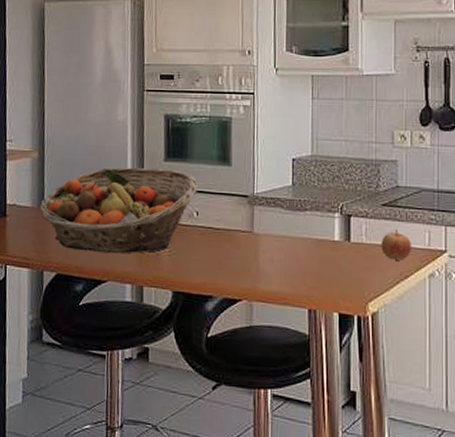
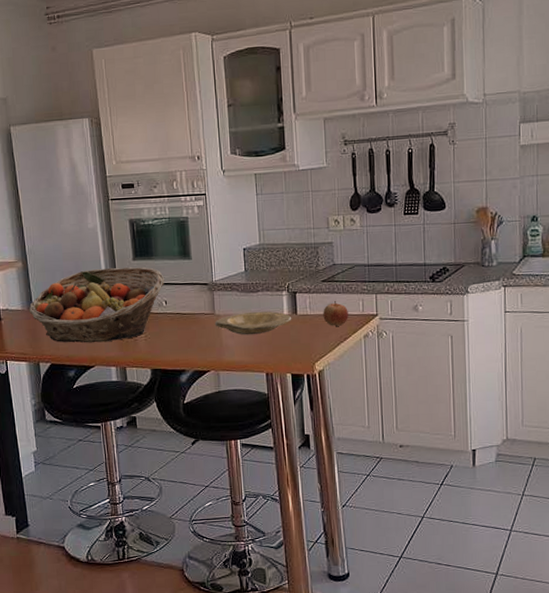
plate: none [252,233,344,262] -> present [214,311,292,335]

